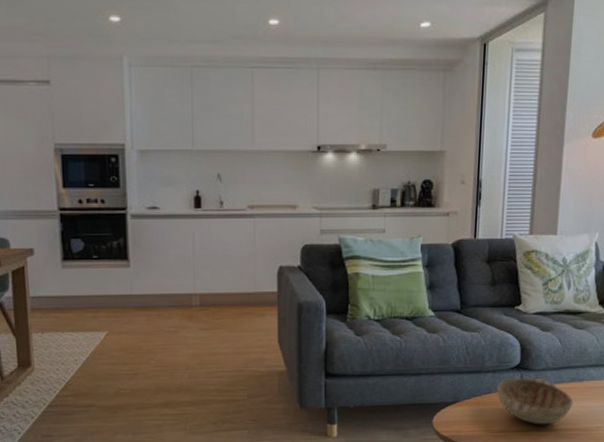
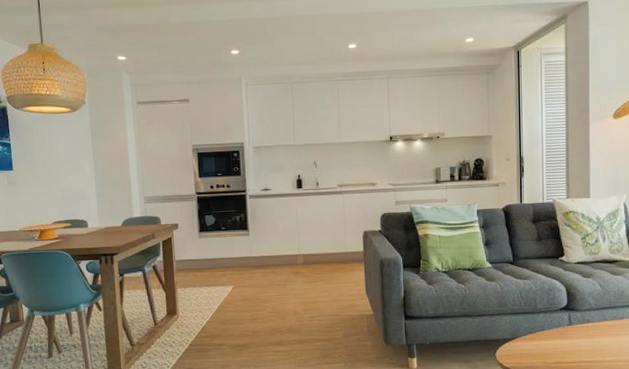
decorative bowl: present [496,377,574,425] -> none [548,316,617,357]

